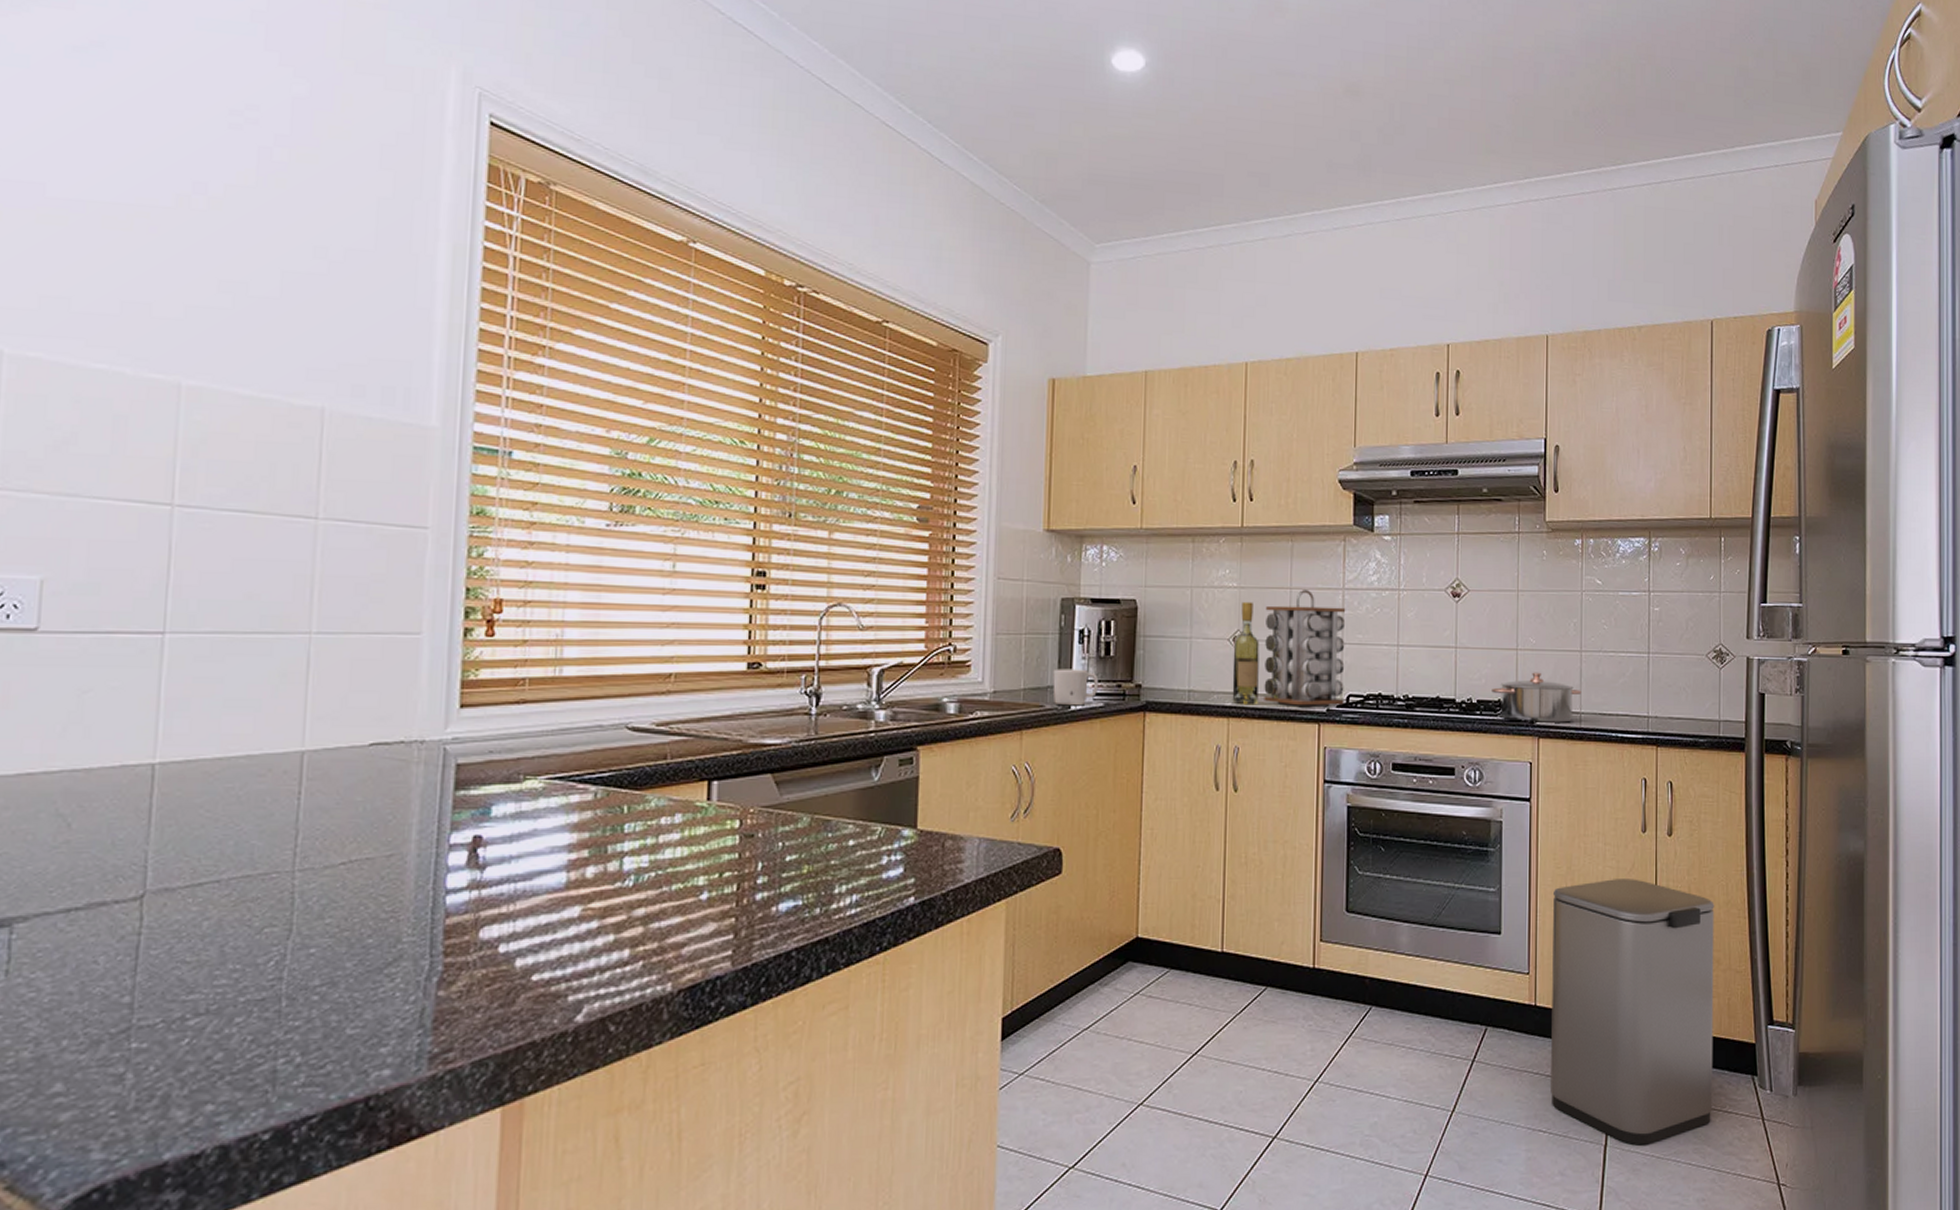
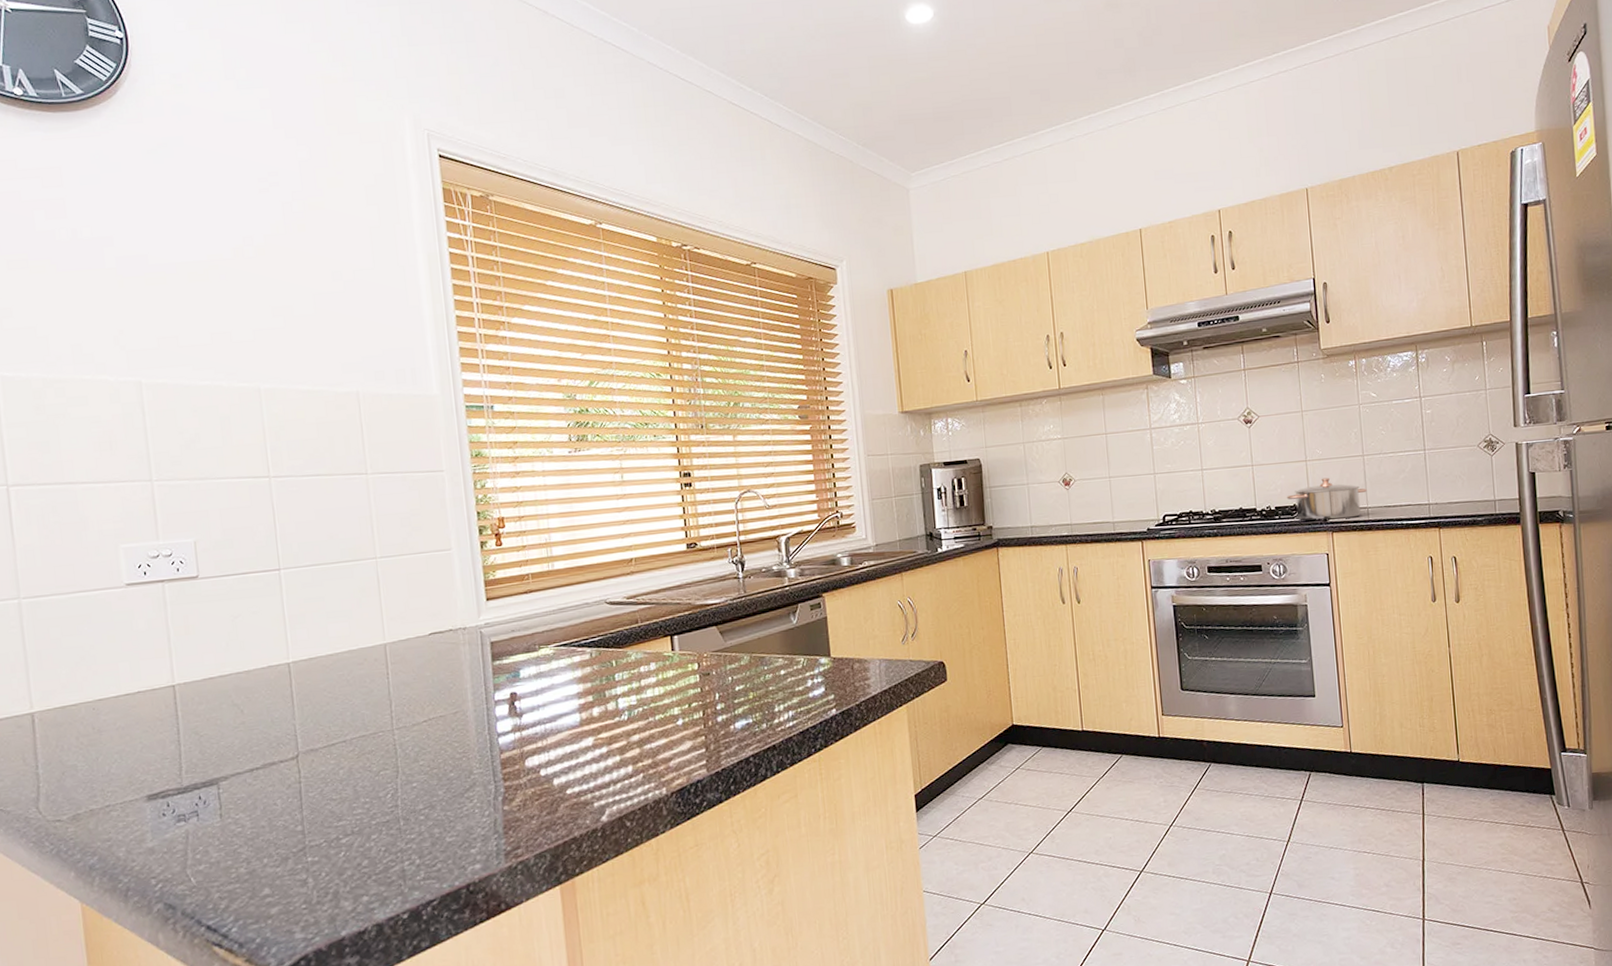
mug: present [1052,668,1099,706] -> none [920,519,959,550]
bottle: present [1232,601,1260,705] -> none [1063,449,1089,534]
spice rack: present [1264,590,1346,708] -> none [1087,433,1161,530]
pedal bin: present [1551,879,1714,1146] -> none [1358,641,1516,859]

